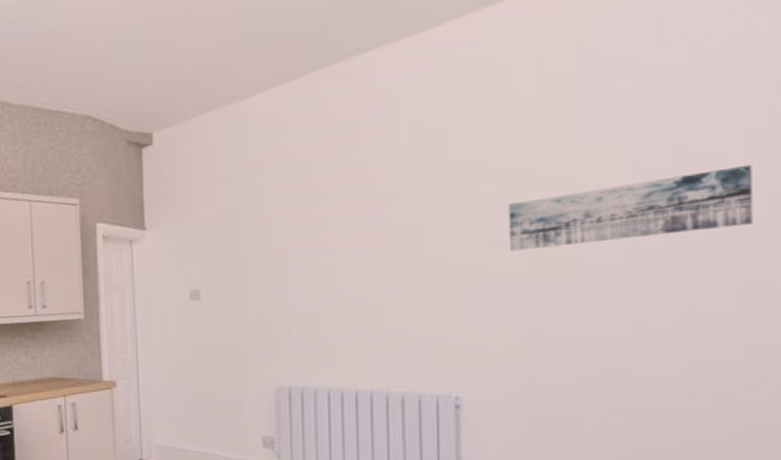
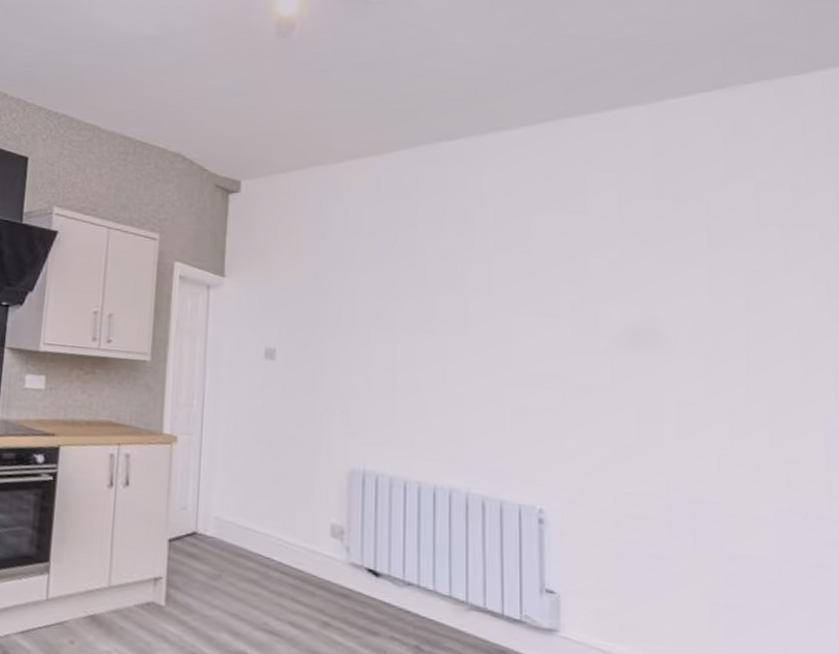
wall art: present [508,164,754,251] -> none [591,308,830,370]

